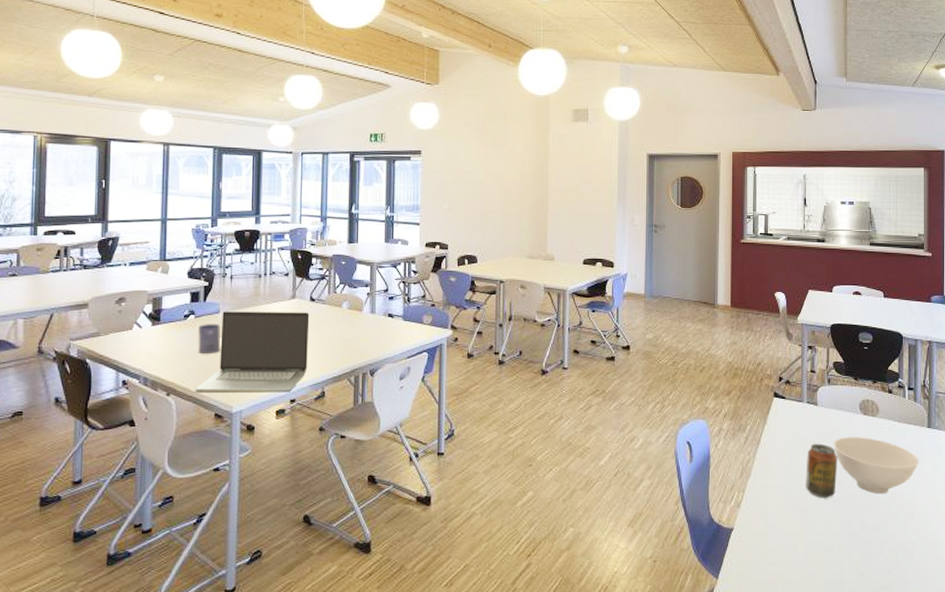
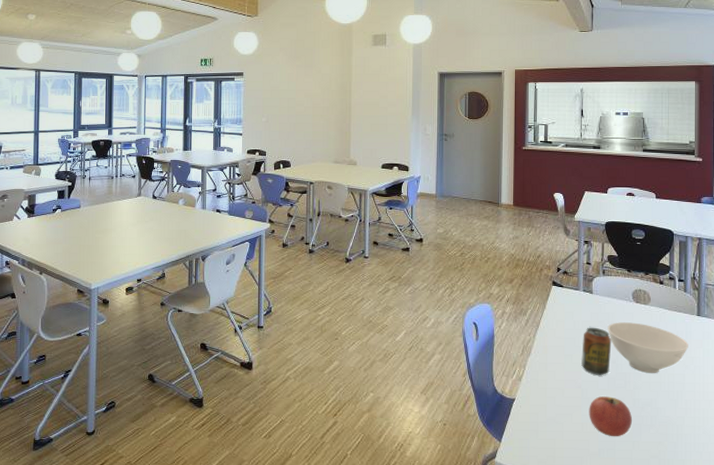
laptop: present [194,311,310,393] -> none [61,206,152,274]
cup: present [198,324,221,353] -> none [64,217,82,240]
apple: none [814,521,861,567] -> present [589,396,633,437]

